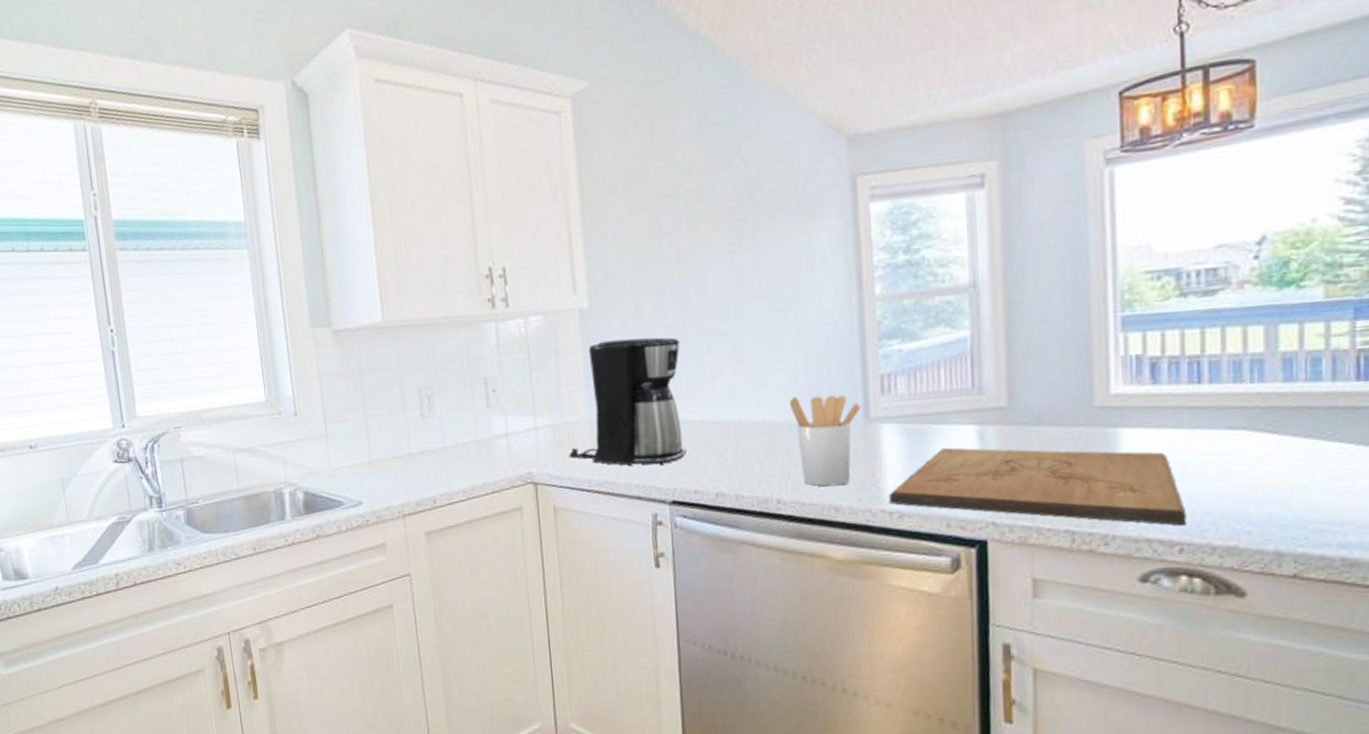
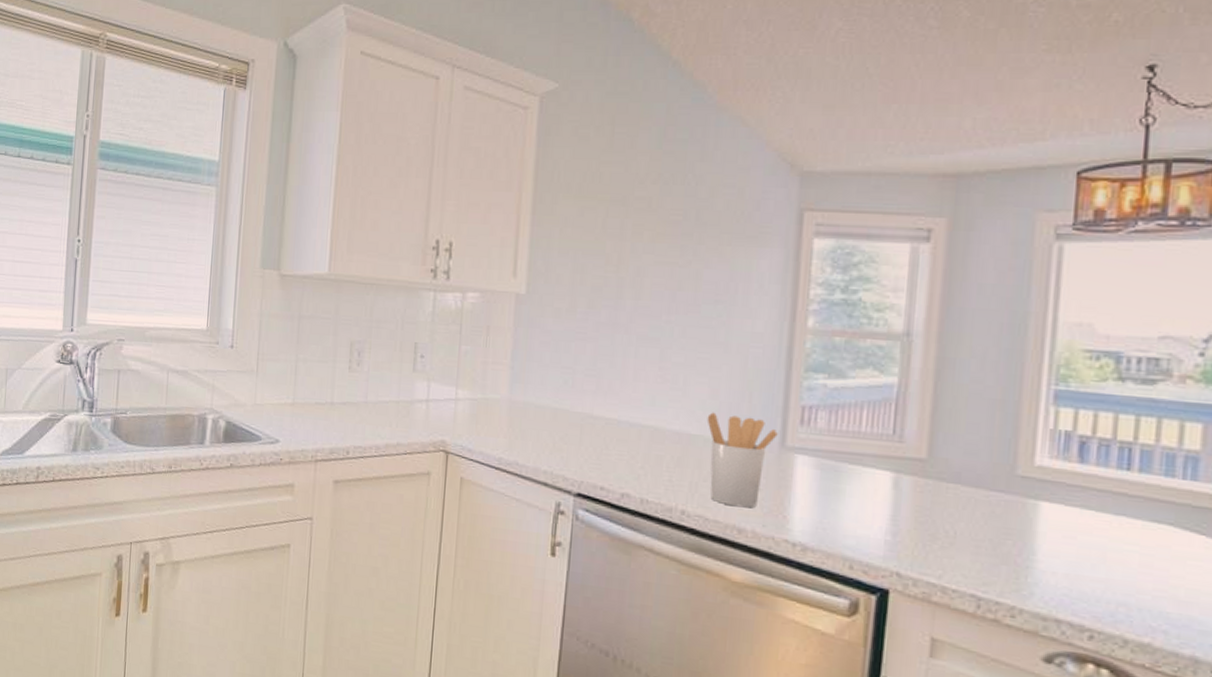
coffee maker: present [569,337,686,466] -> none [483,327,610,456]
cutting board: present [888,447,1187,526] -> none [793,489,1101,613]

